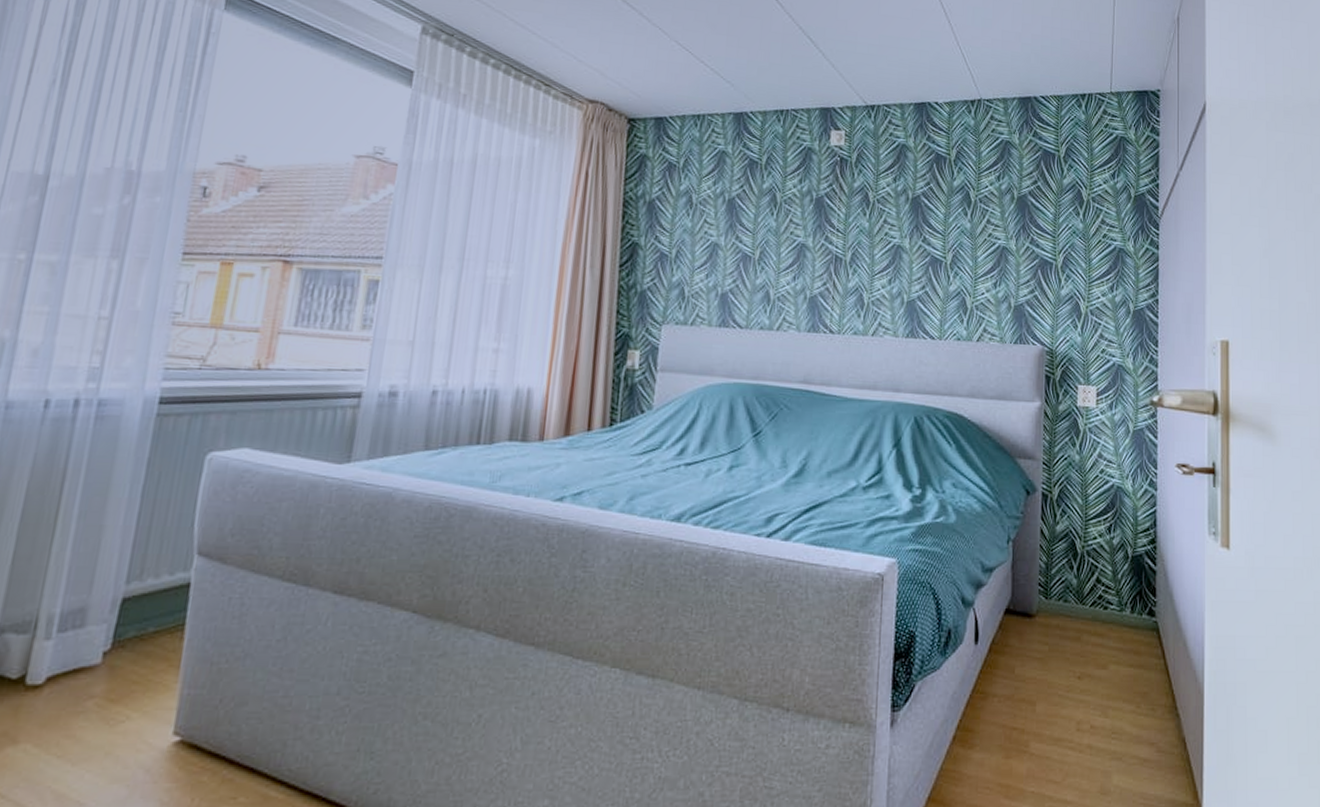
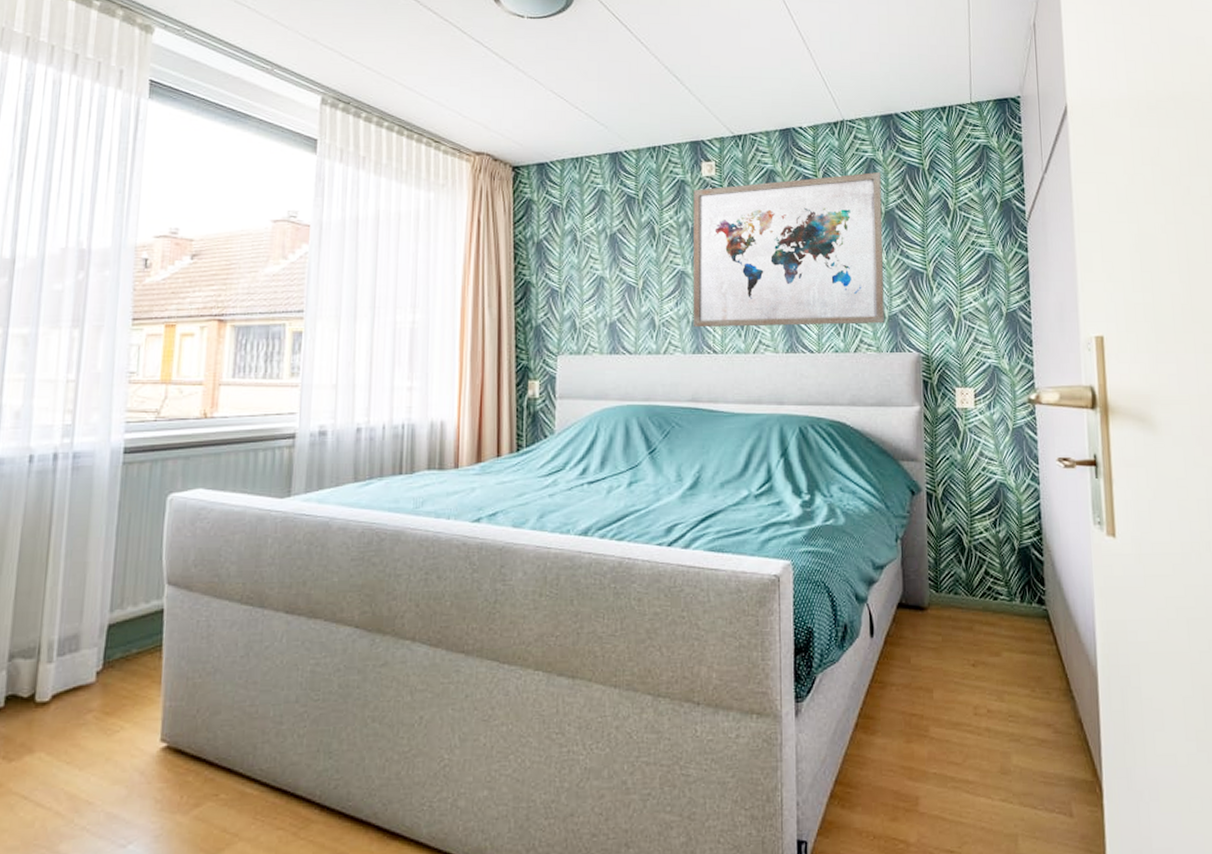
wall art: none [810,155,1015,313] -> present [693,172,884,328]

